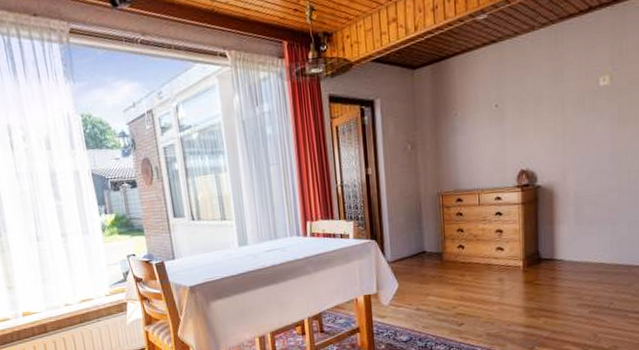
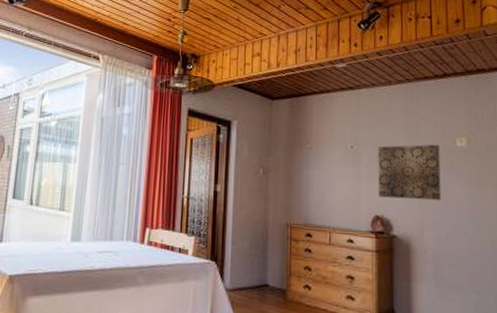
wall art: none [522,87,584,152] -> present [378,144,442,200]

